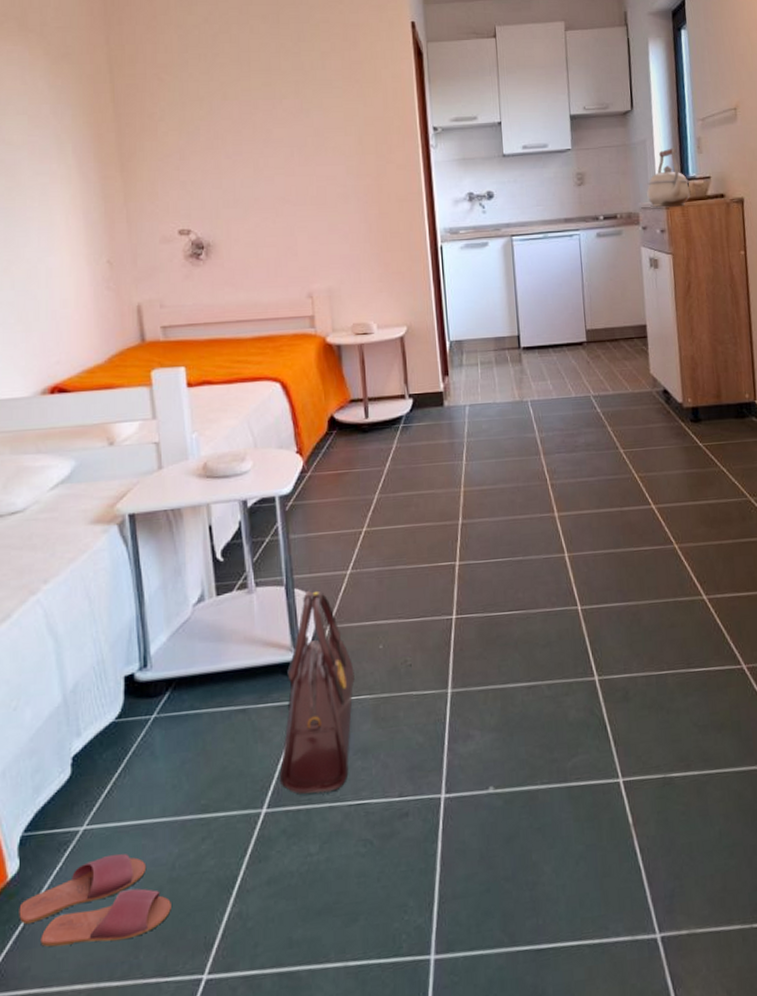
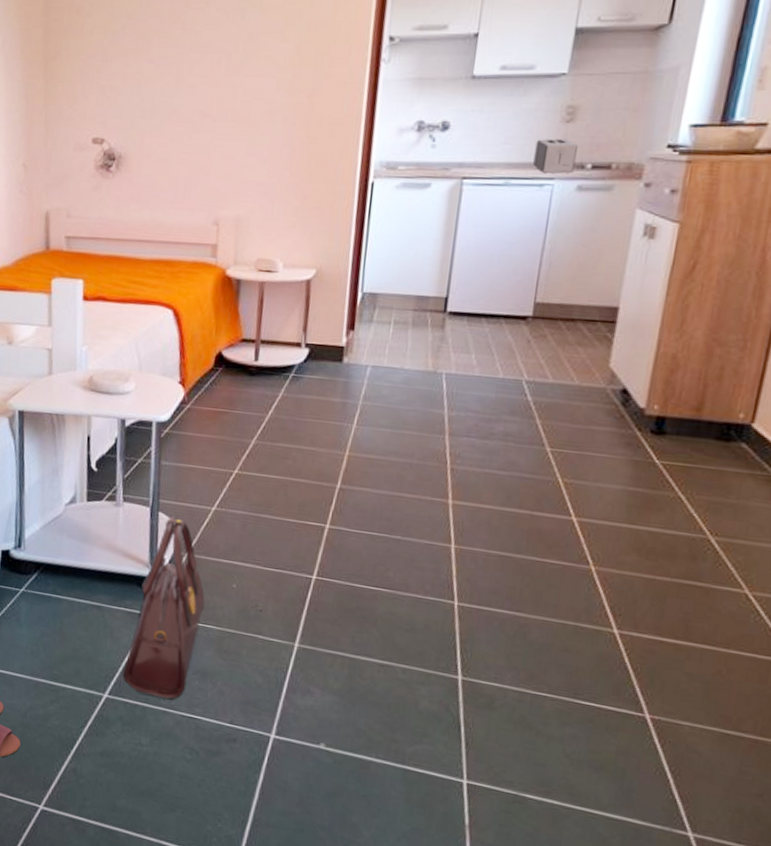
toaster: none [560,198,592,227] -> present [533,138,578,174]
kettle: present [646,148,691,208] -> none [661,79,732,162]

